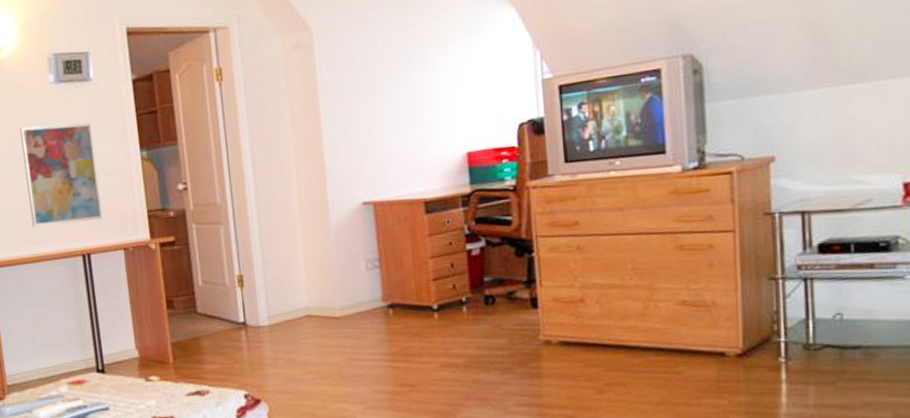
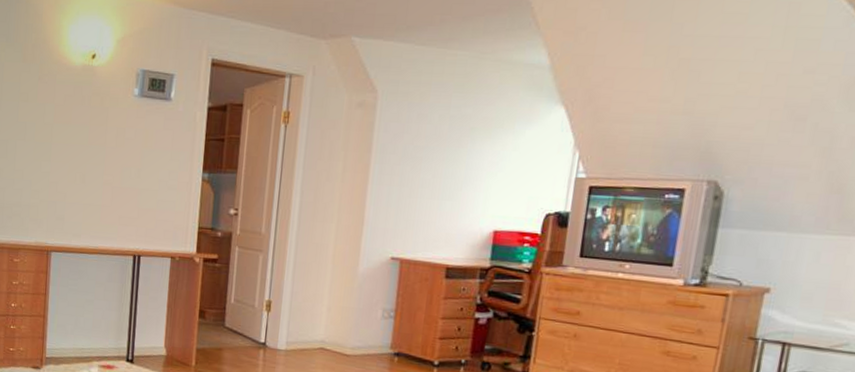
wall art: present [19,123,102,227] -> none [94,131,164,227]

